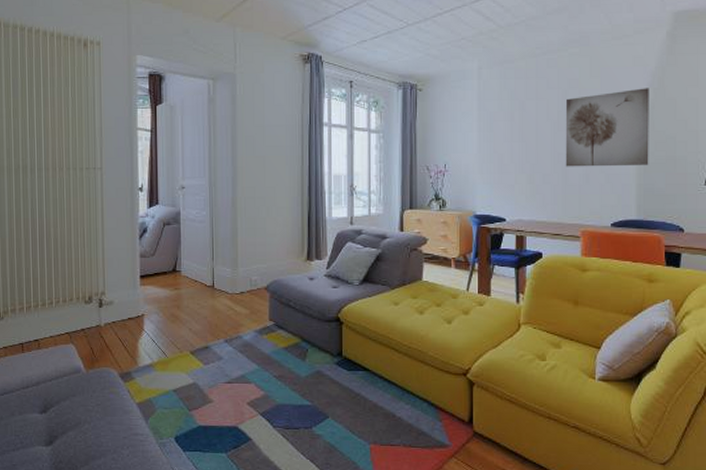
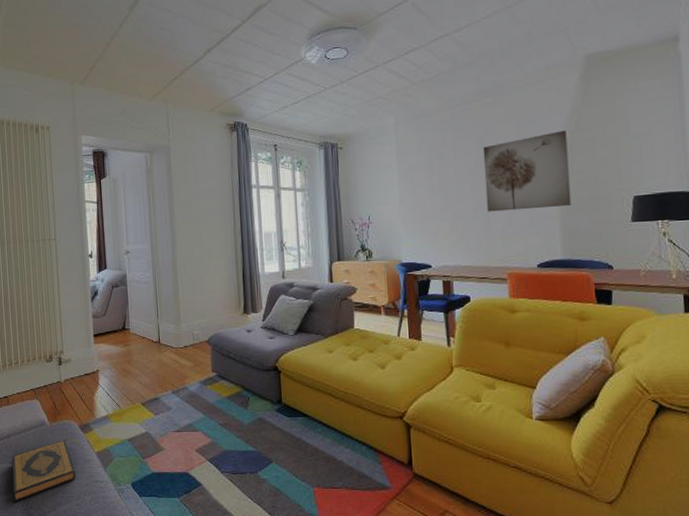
hardback book: none [40,388,113,456] -> present [12,439,76,503]

